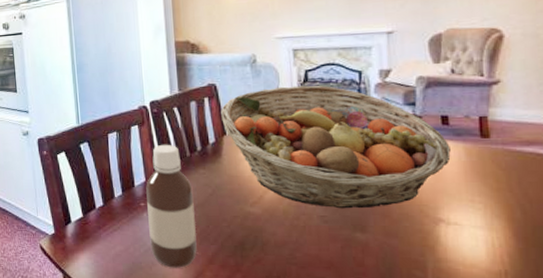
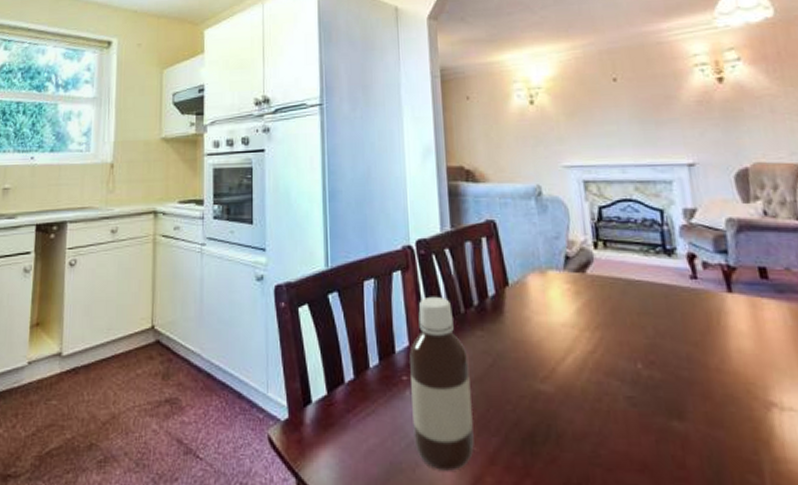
fruit basket: present [221,85,451,209] -> none [501,225,776,387]

